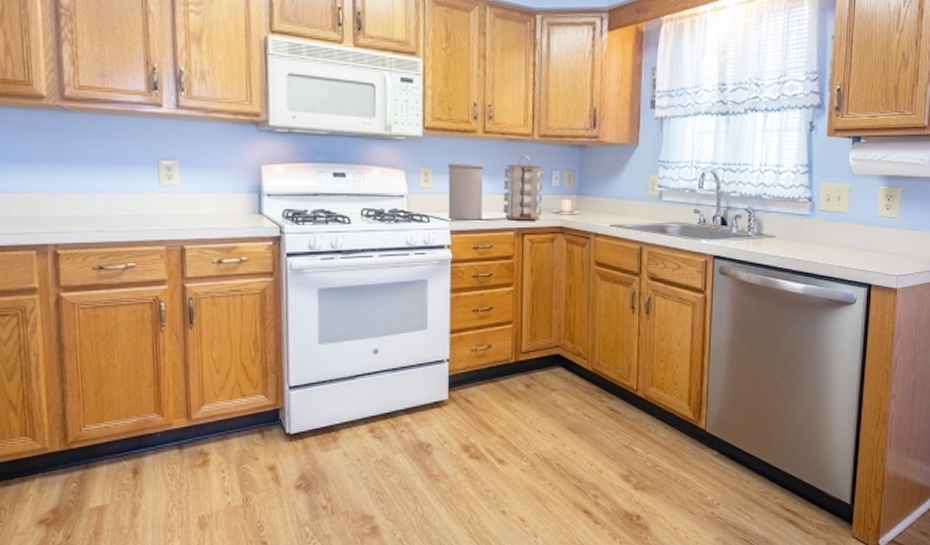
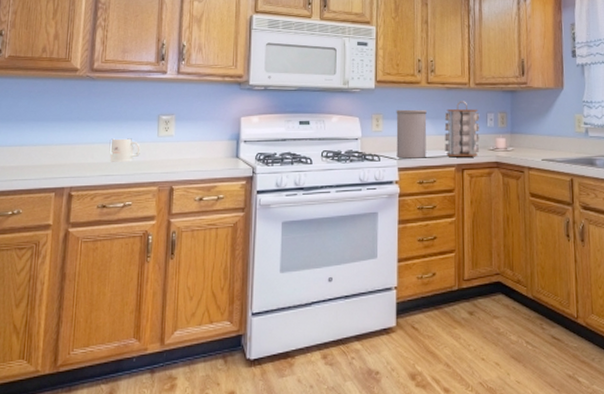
mug: none [99,186,139,216] -> present [110,138,140,162]

